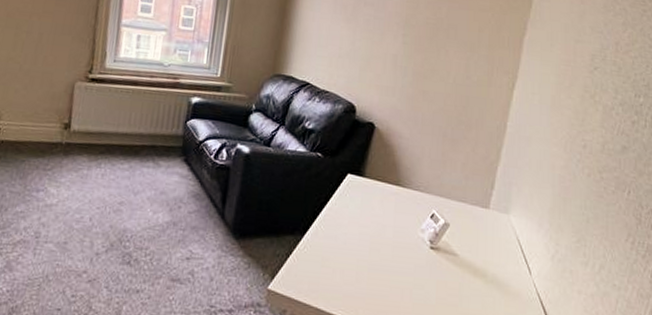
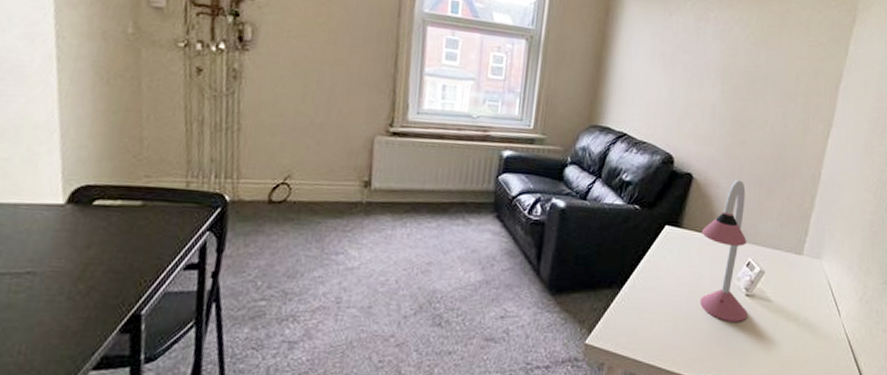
desk lamp: none [383,130,433,275] -> present [700,180,748,322]

